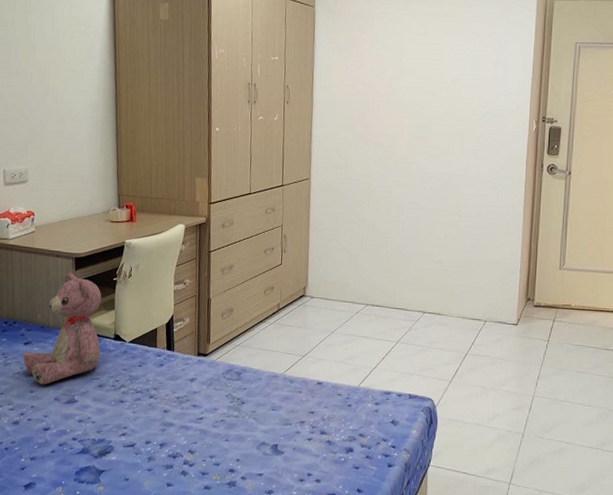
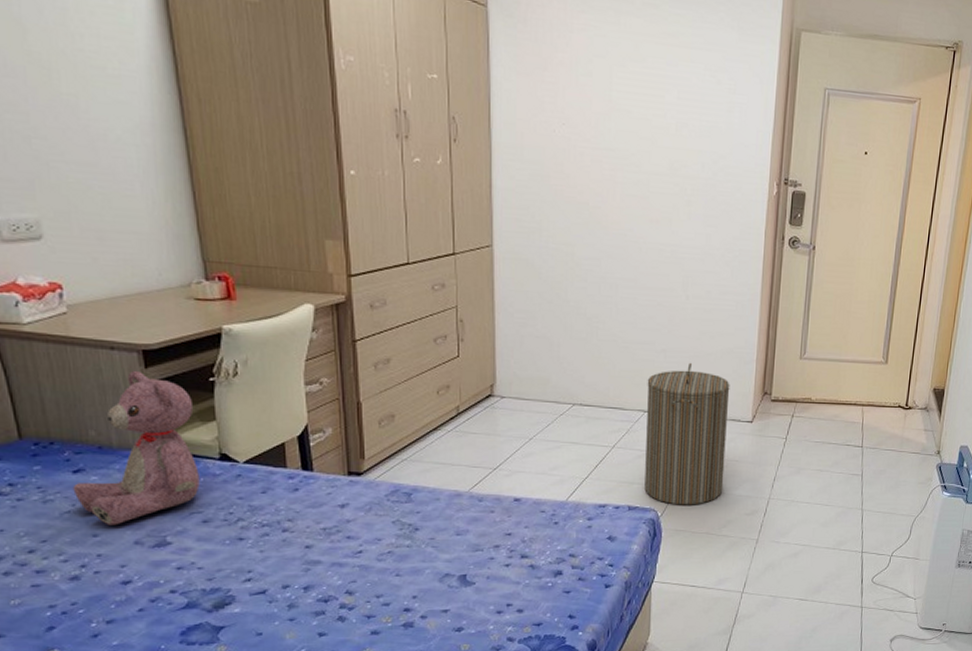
laundry hamper: none [423,271,497,398] -> present [644,362,730,505]

